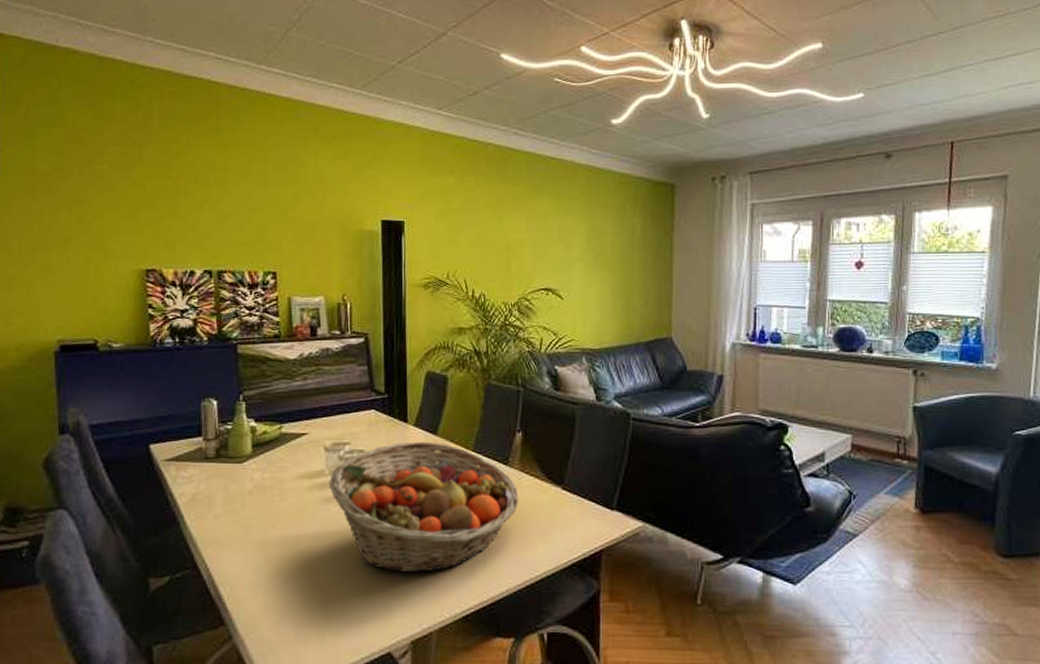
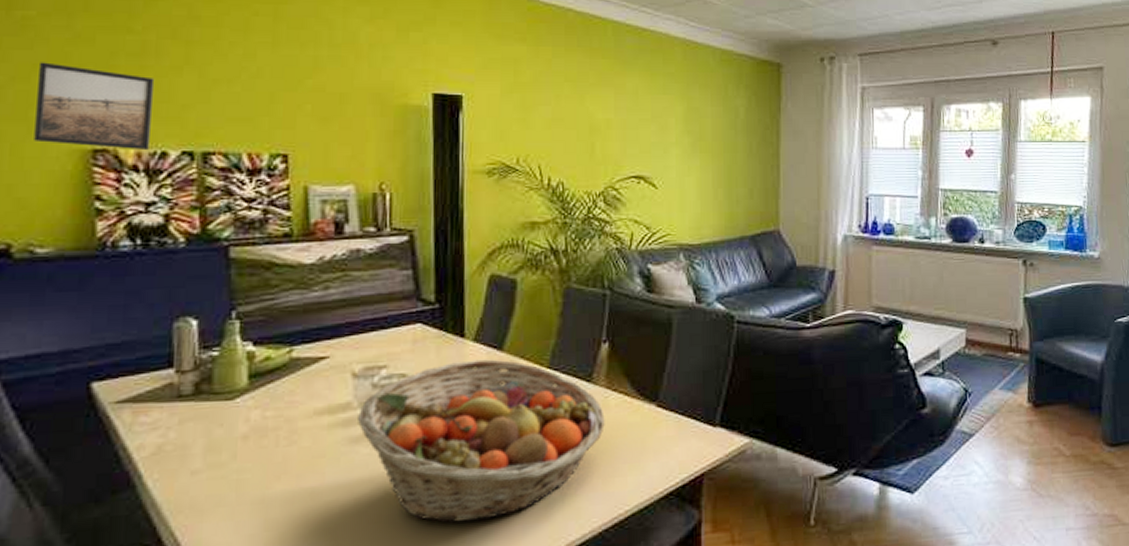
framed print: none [109,204,185,270] -> present [34,62,155,151]

